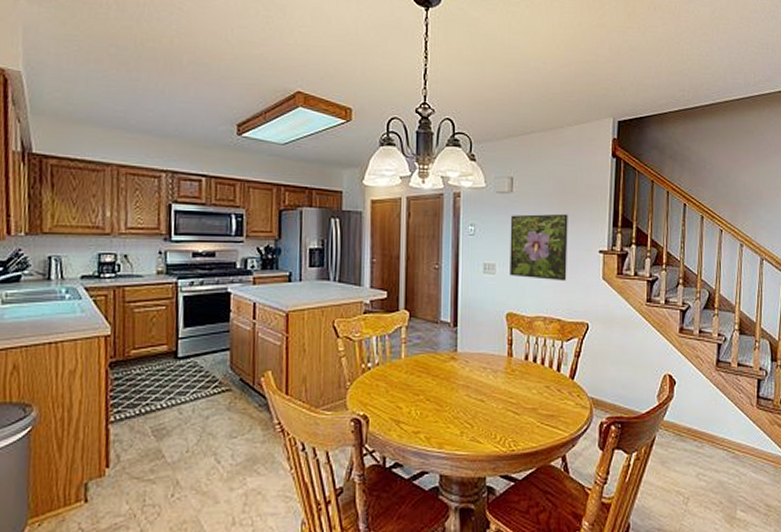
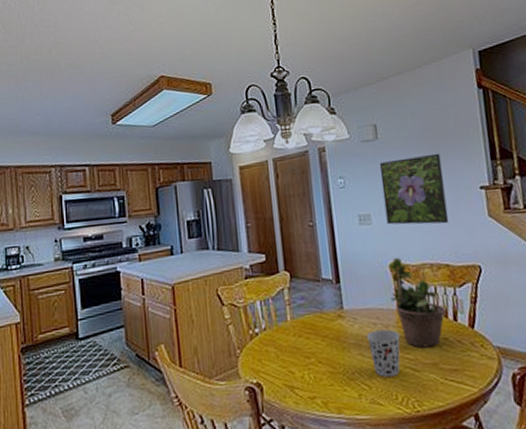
cup: none [475,374,506,418] -> present [366,329,401,377]
potted plant: none [503,308,551,394] -> present [388,257,446,348]

